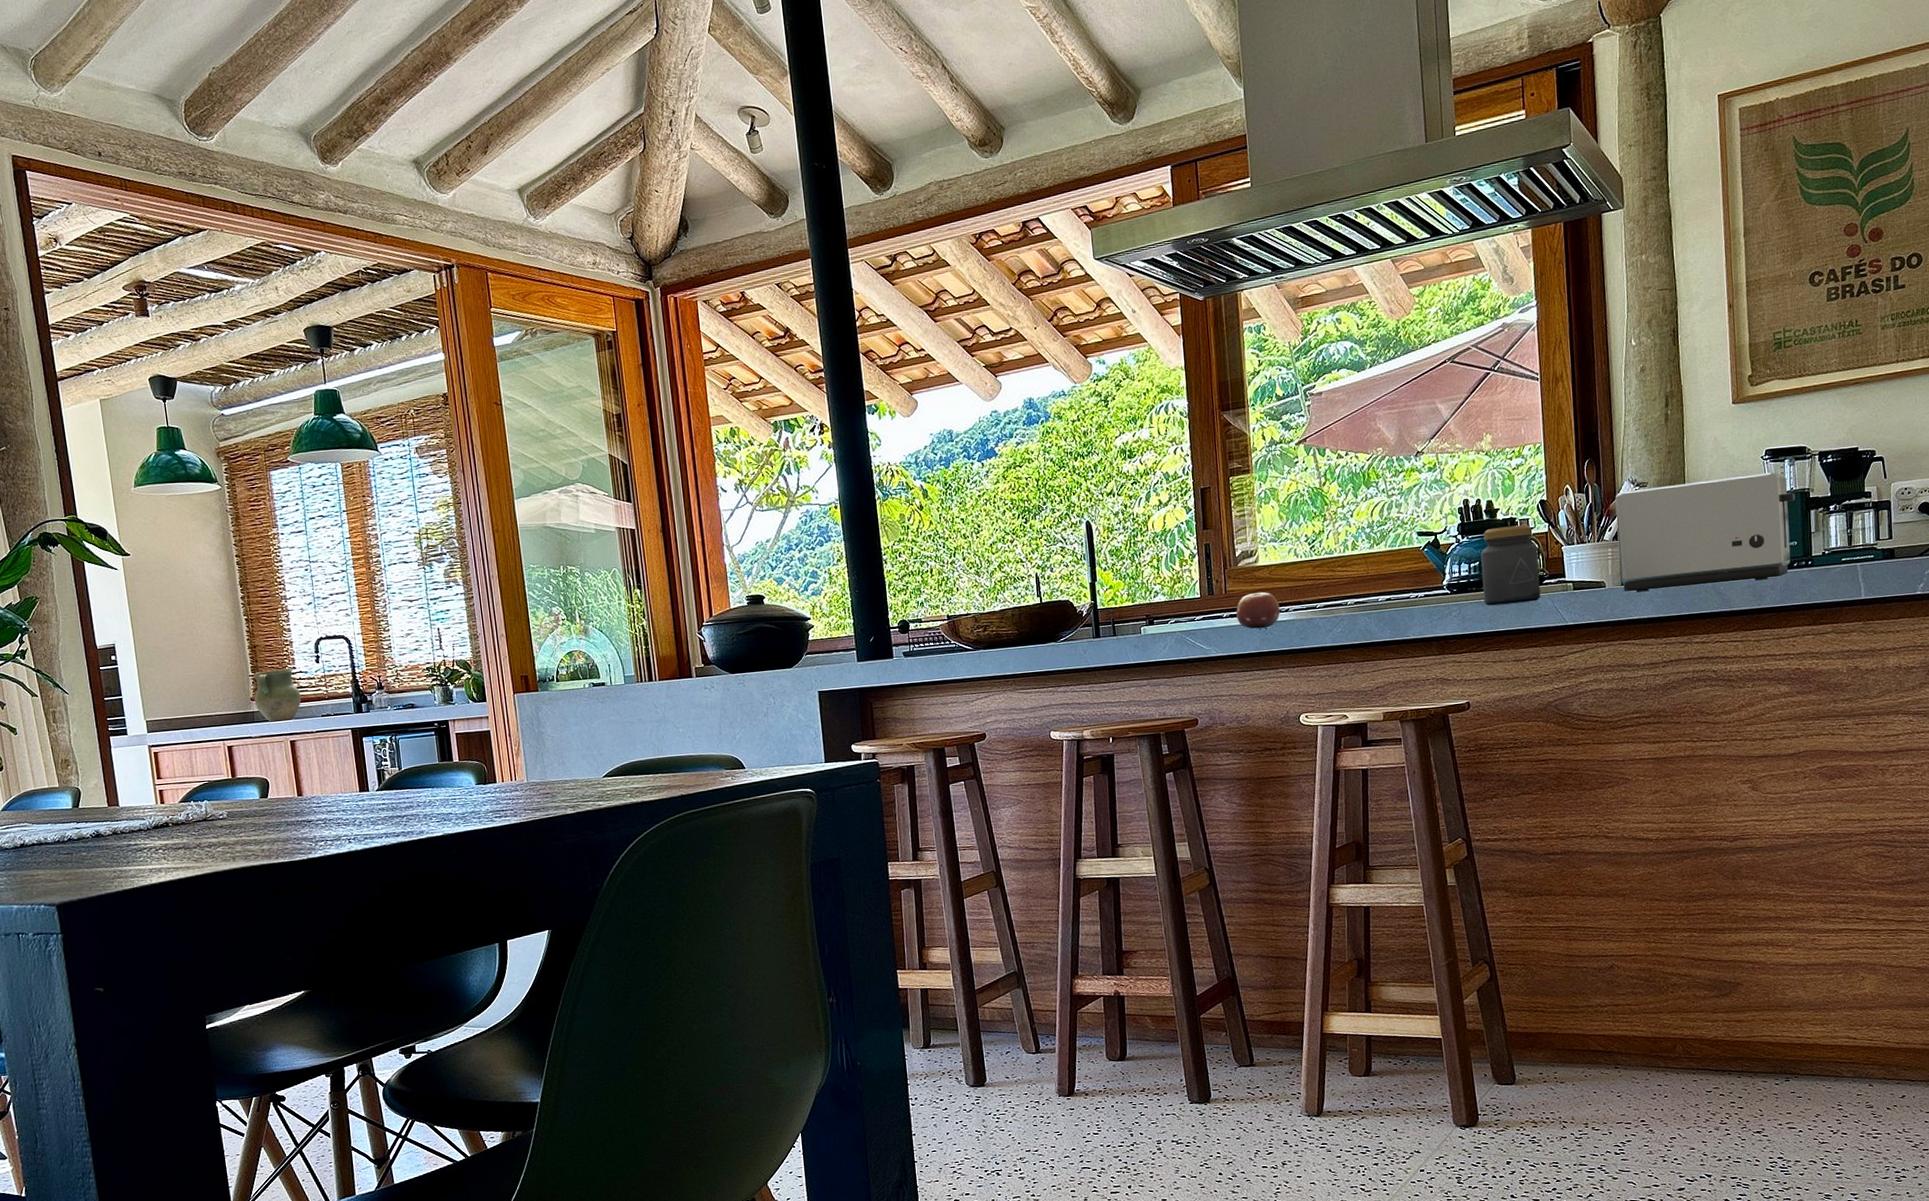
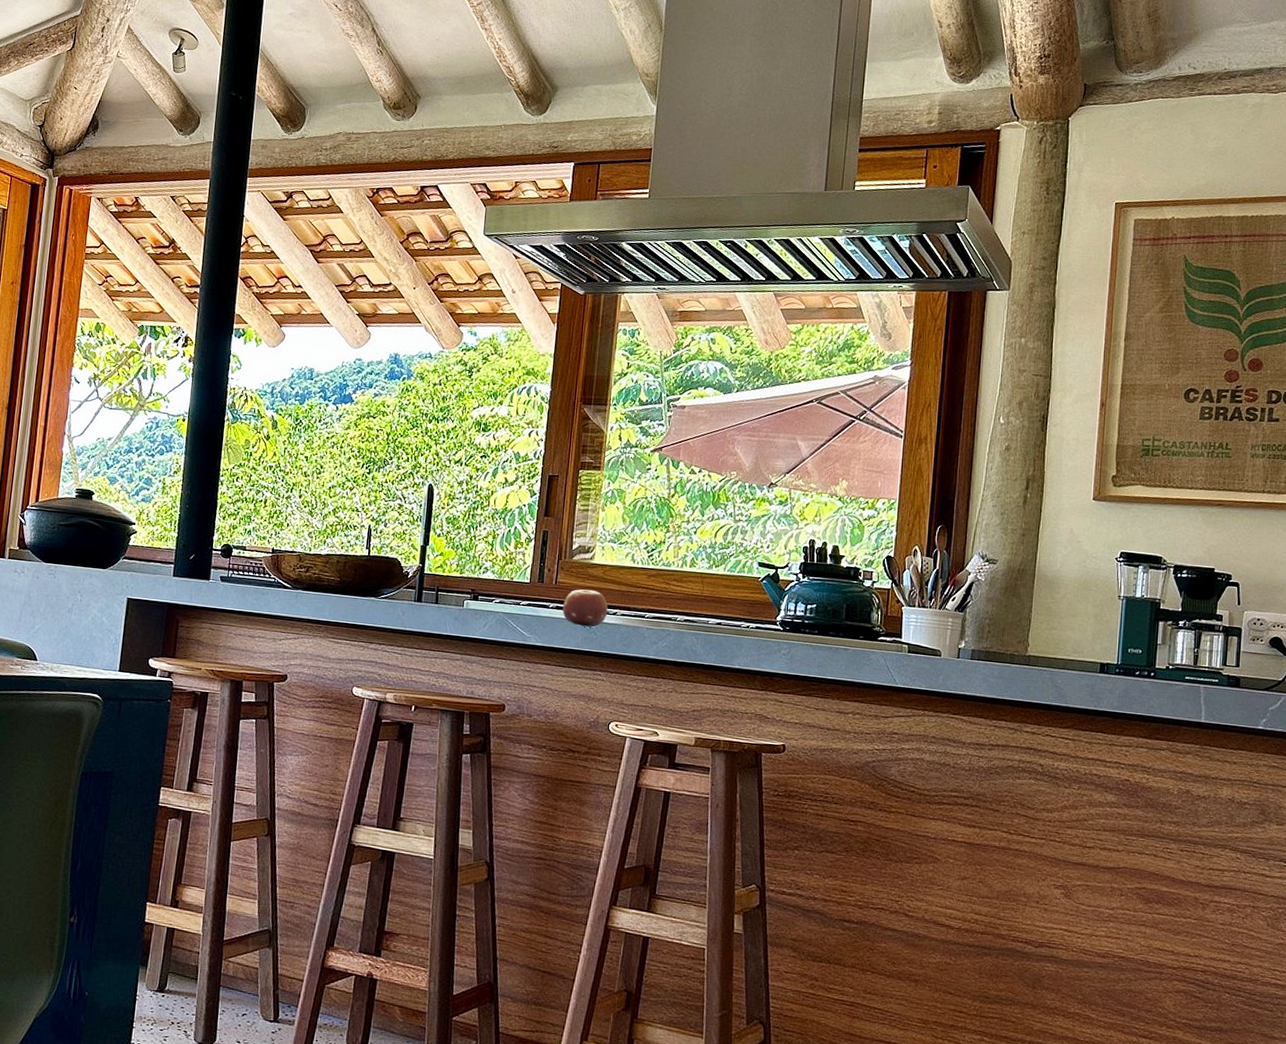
jar: present [1480,524,1541,606] -> none [815,573,878,656]
toaster: present [1615,472,1795,593] -> none [957,564,1145,682]

